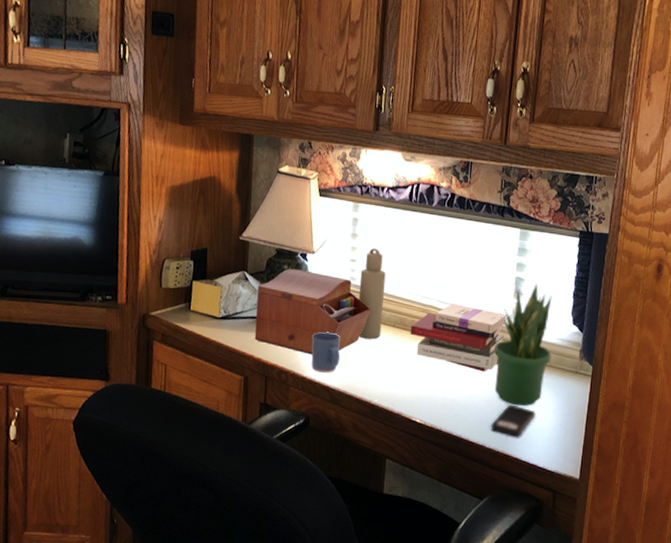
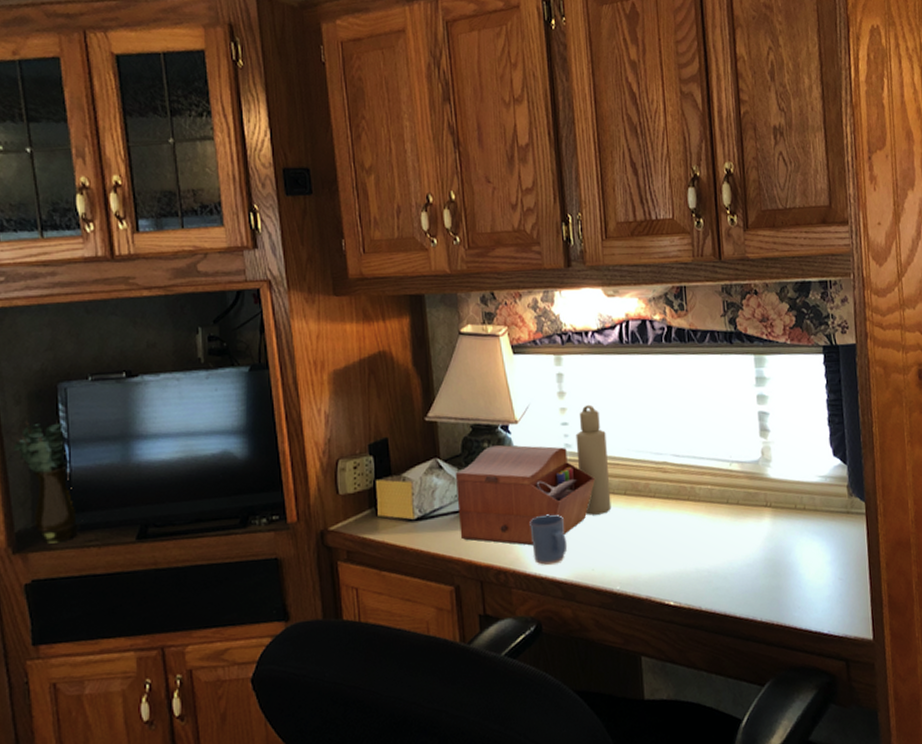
books: present [410,303,507,372] -> none [645,455,756,531]
phone: present [491,404,536,437] -> none [759,564,809,603]
planter: present [493,283,552,406] -> none [747,415,816,564]

